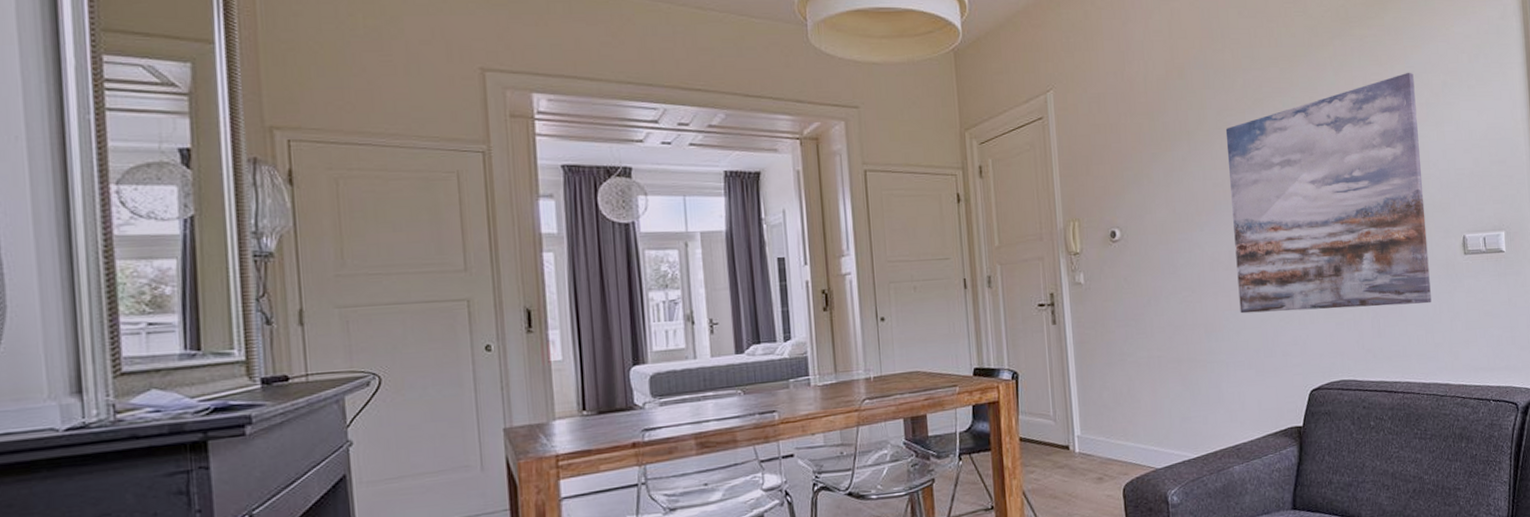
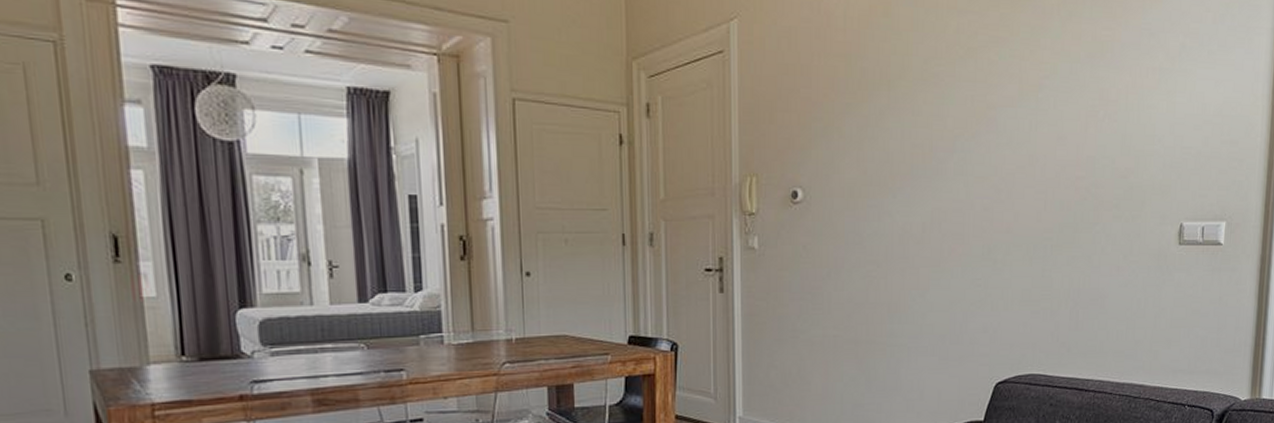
wall art: present [1225,72,1432,314] -> none [928,29,1150,297]

